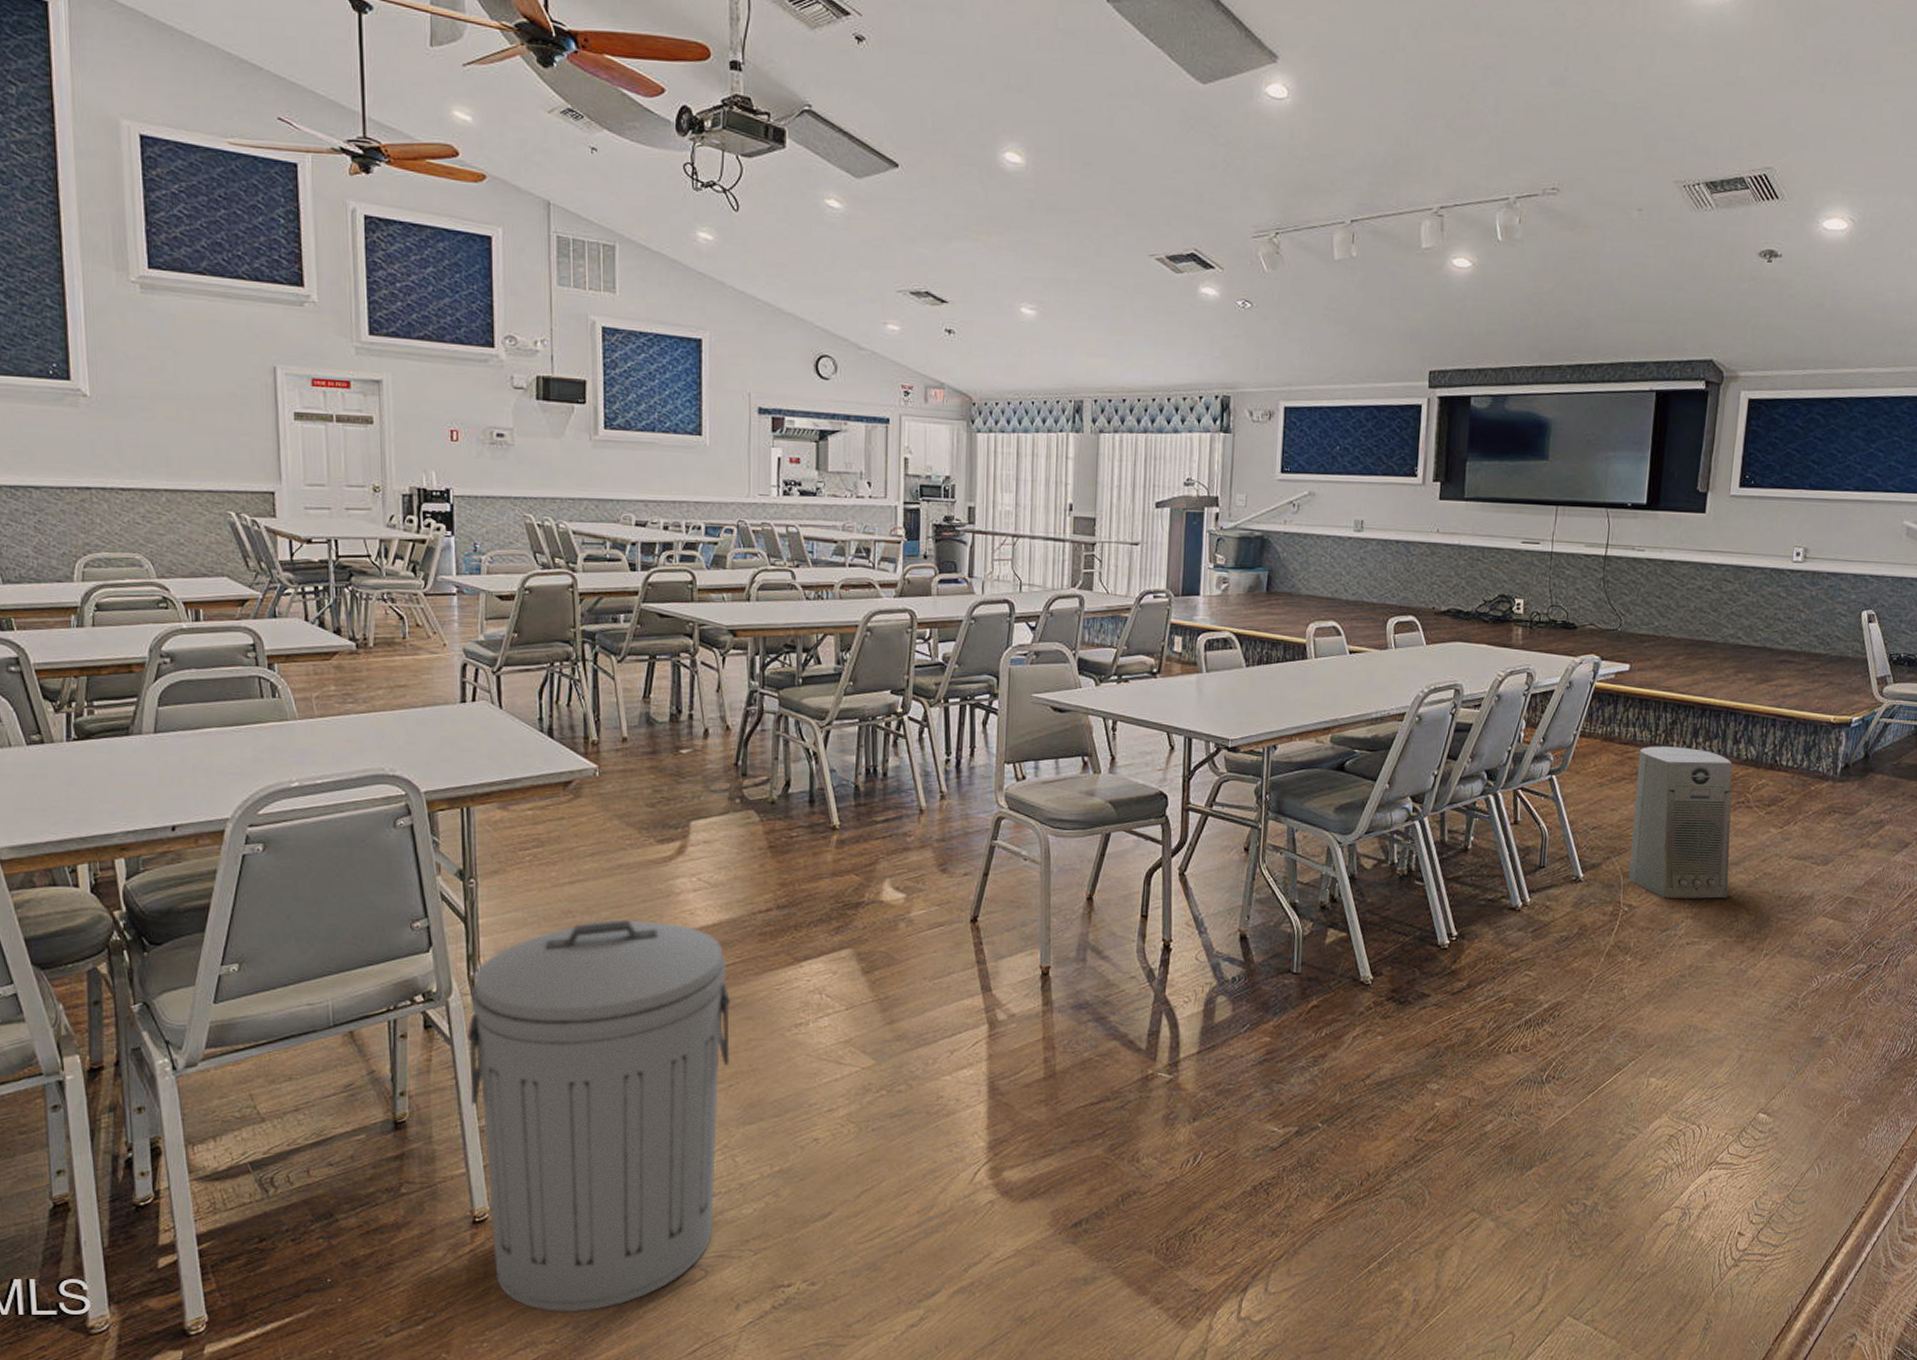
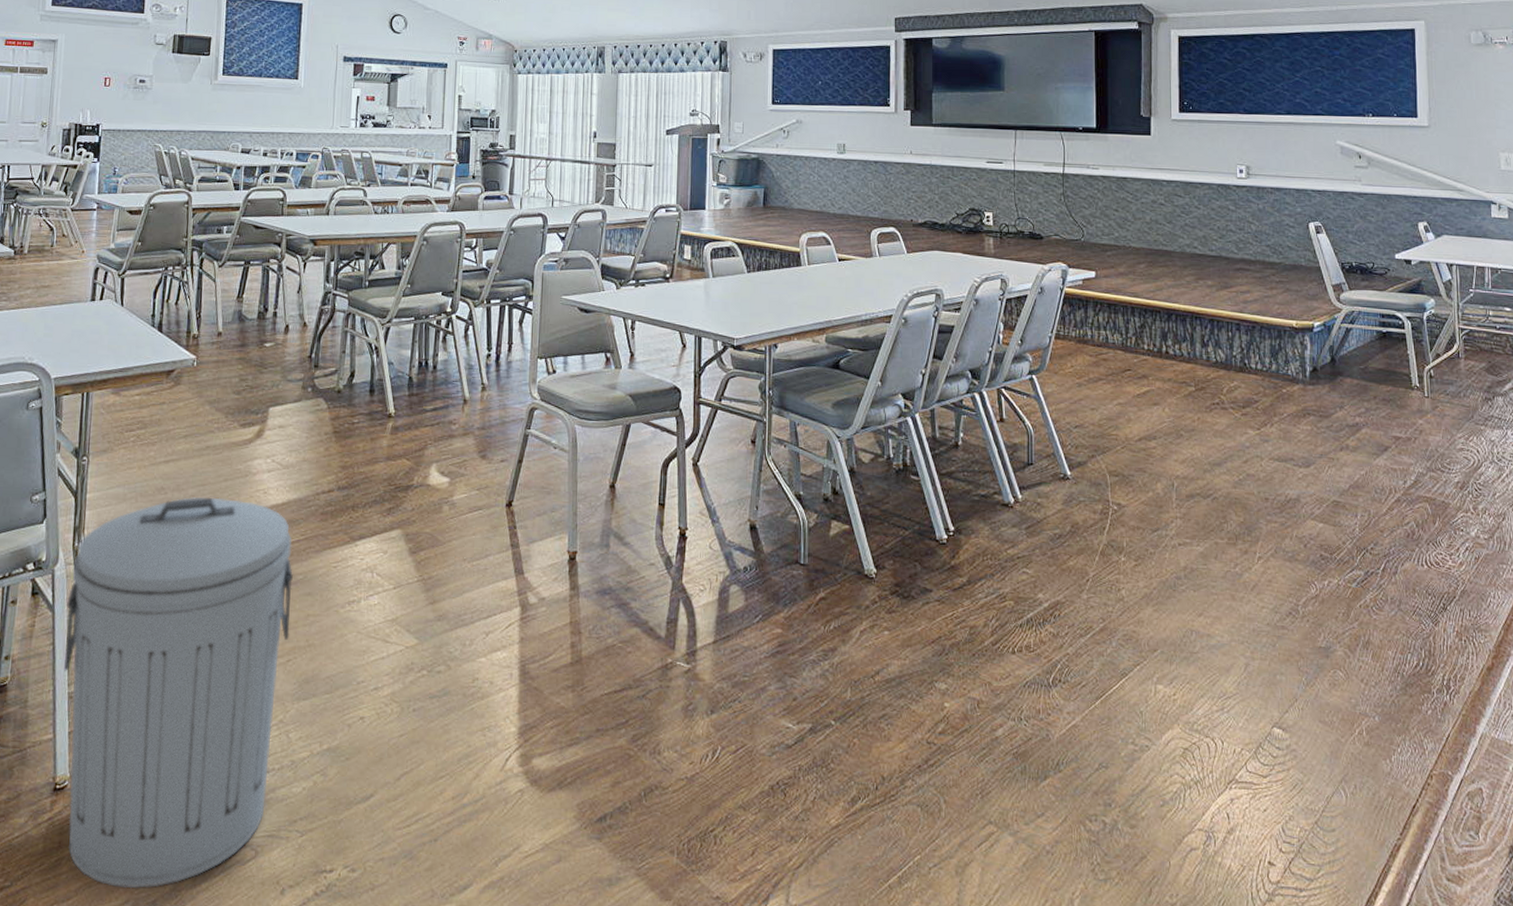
air purifier: present [1628,746,1733,899] -> none [1112,348,1214,499]

